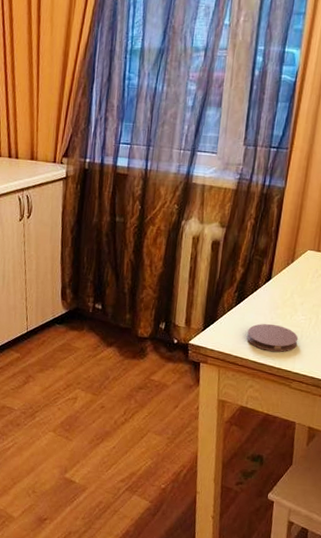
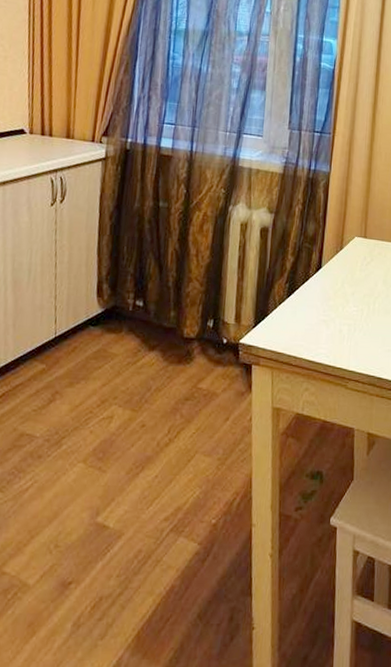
coaster: present [247,323,299,353] -> none [300,316,352,349]

